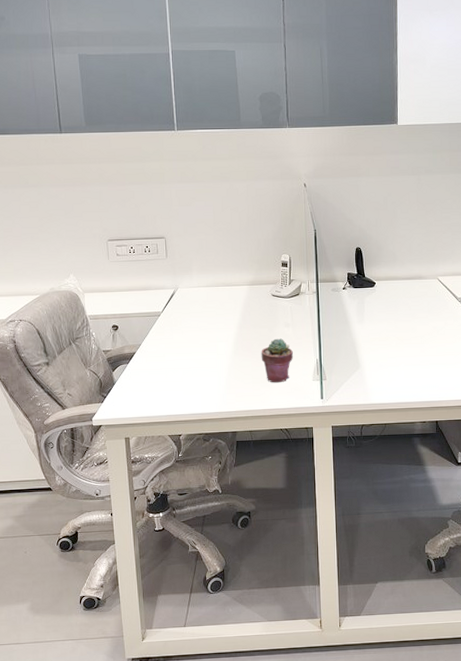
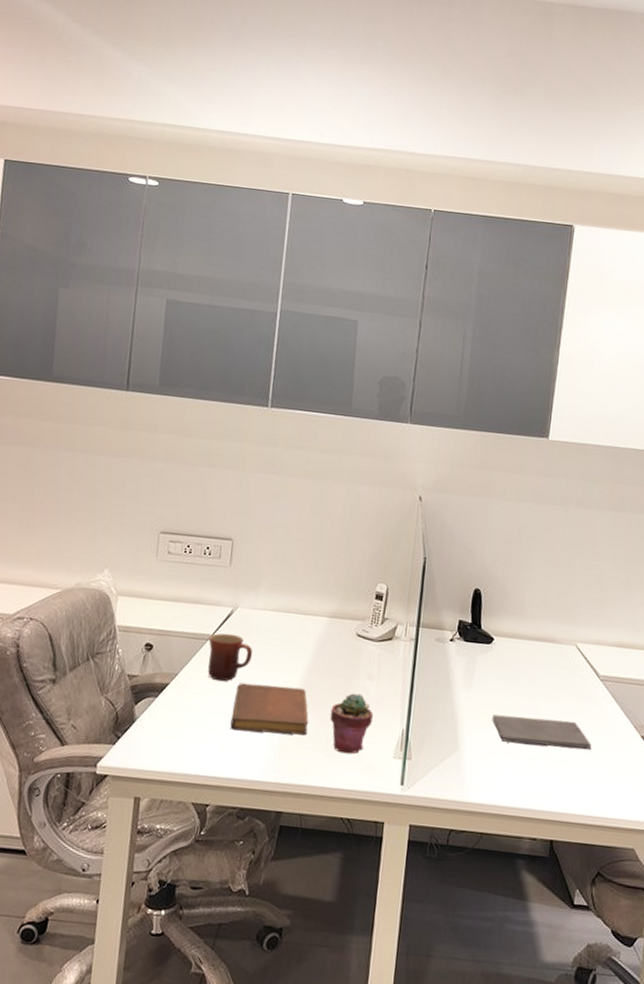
mug: none [160,308,196,345] -> present [208,633,253,682]
notebook: none [187,341,245,379] -> present [230,683,308,735]
notepad: none [381,334,458,357] -> present [491,714,592,749]

